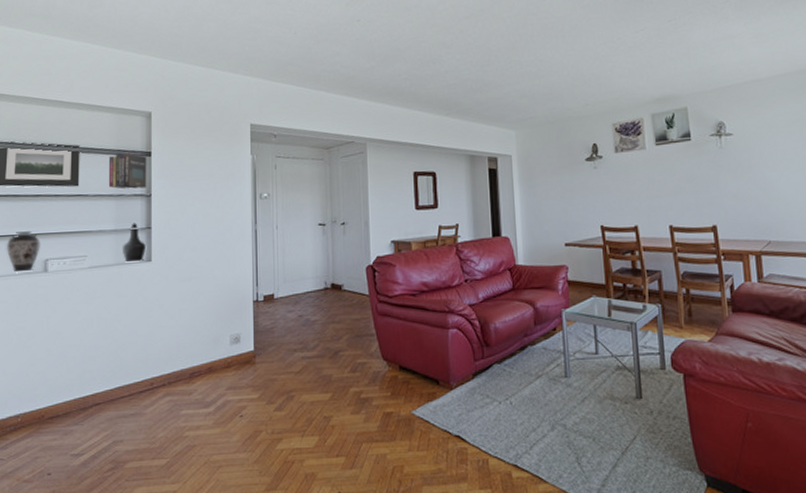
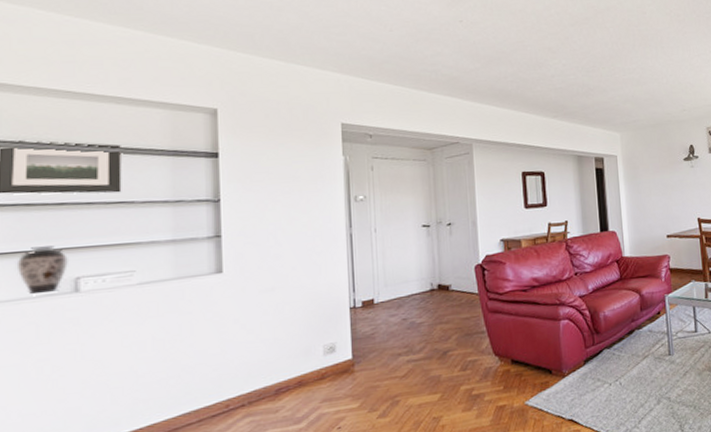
books: present [108,153,147,189] -> none [161,154,214,195]
decorative vase: present [123,223,146,263] -> none [184,231,215,276]

